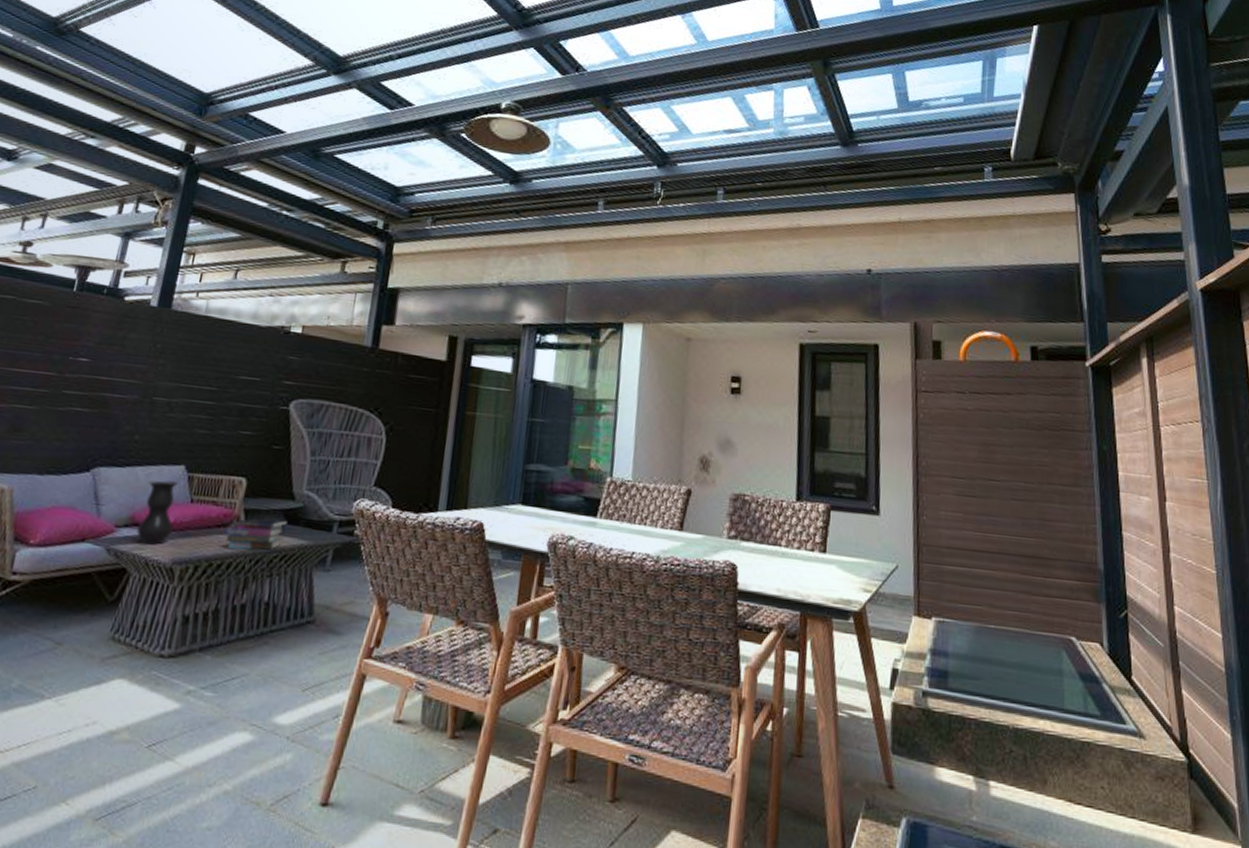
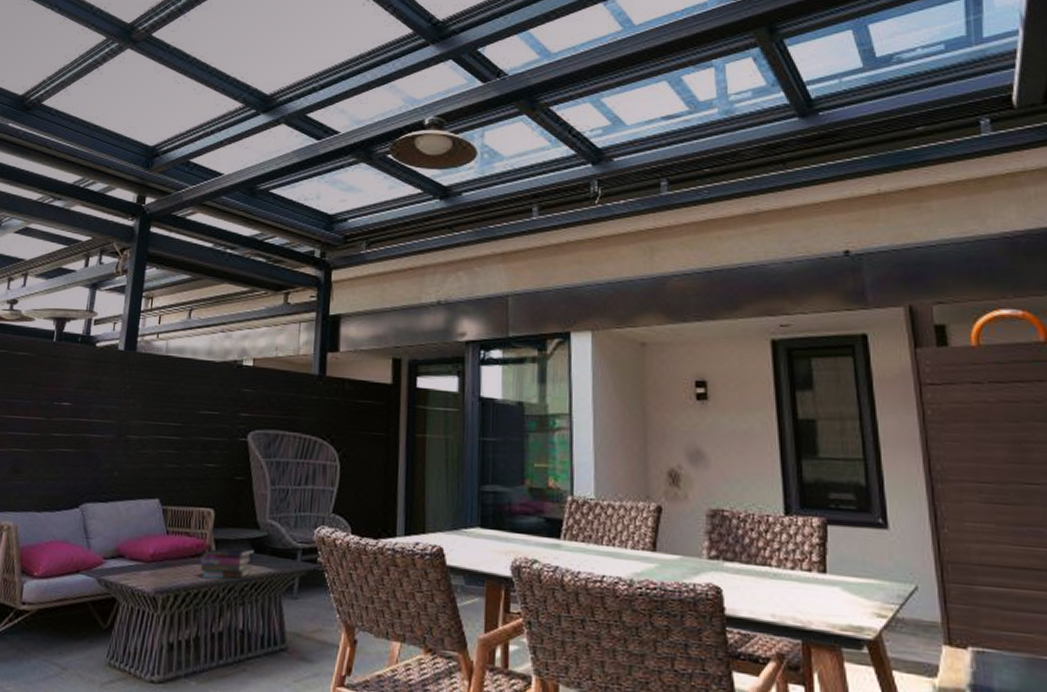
vase: present [136,480,179,545] -> none [122,514,155,576]

